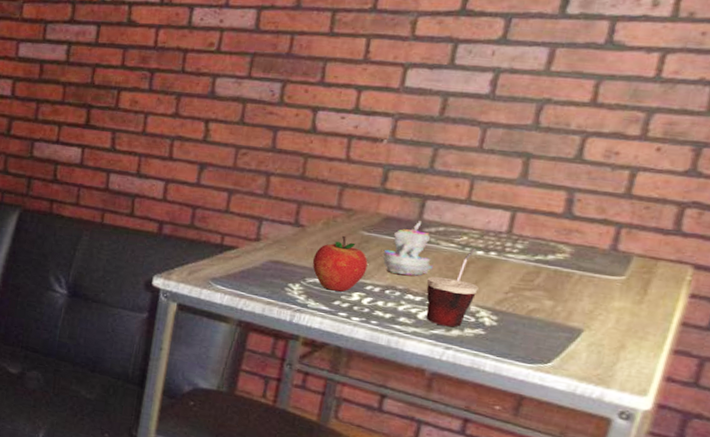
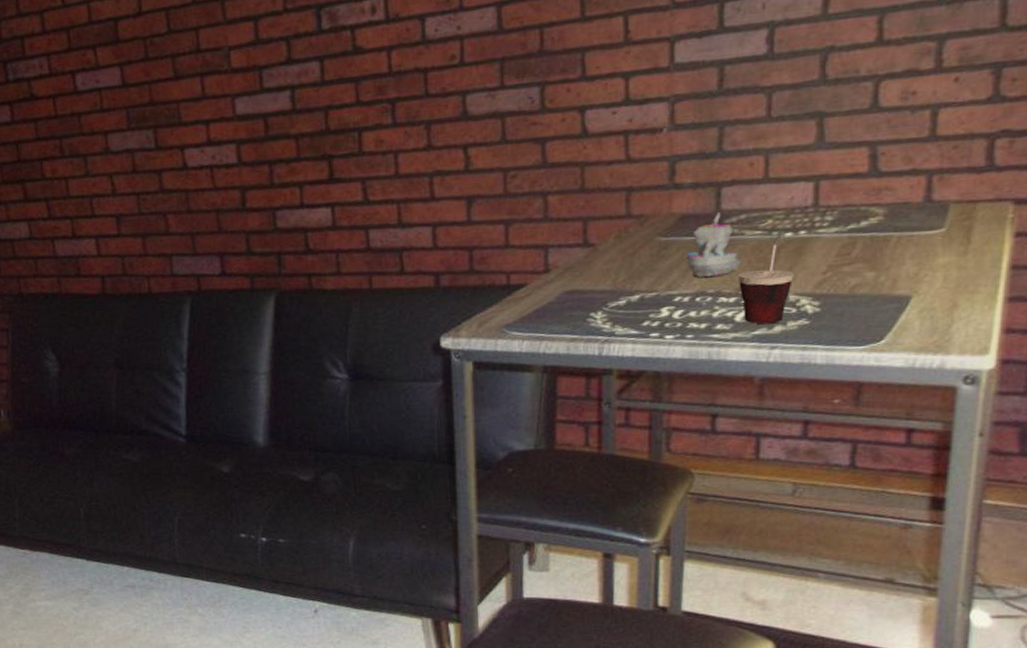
apple: present [312,236,368,292] -> none [611,247,671,311]

